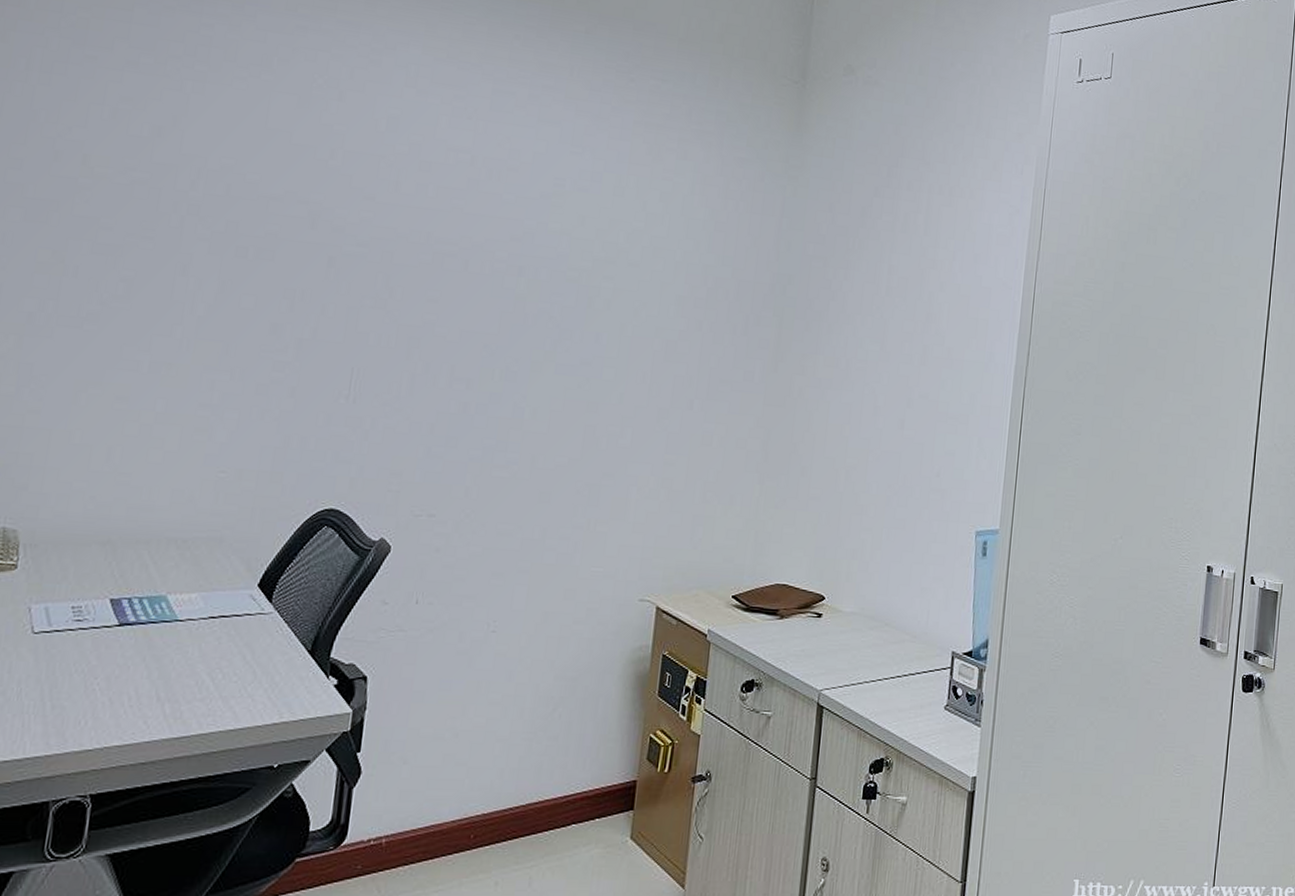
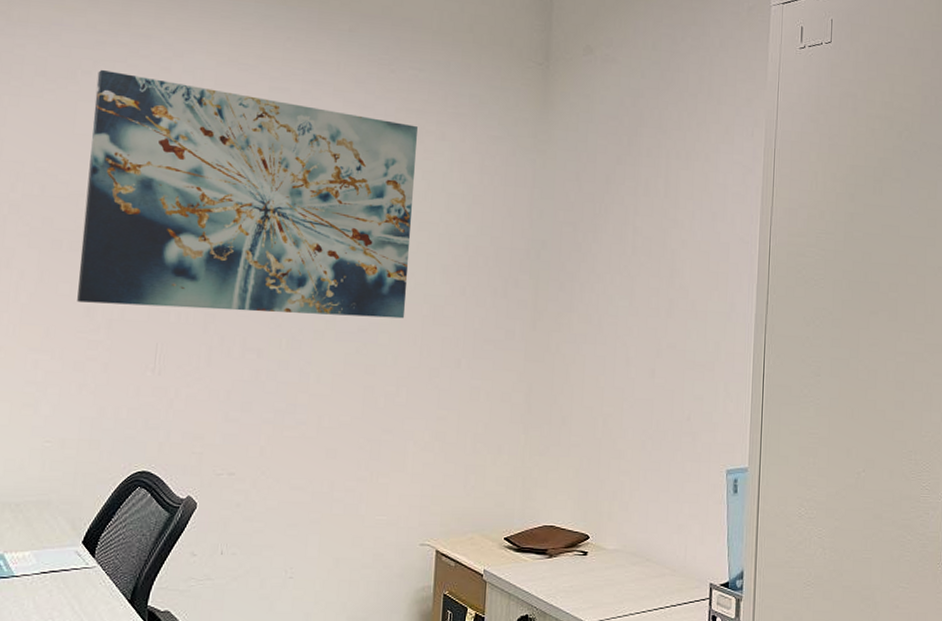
wall art: none [263,58,657,353] -> present [77,69,418,319]

